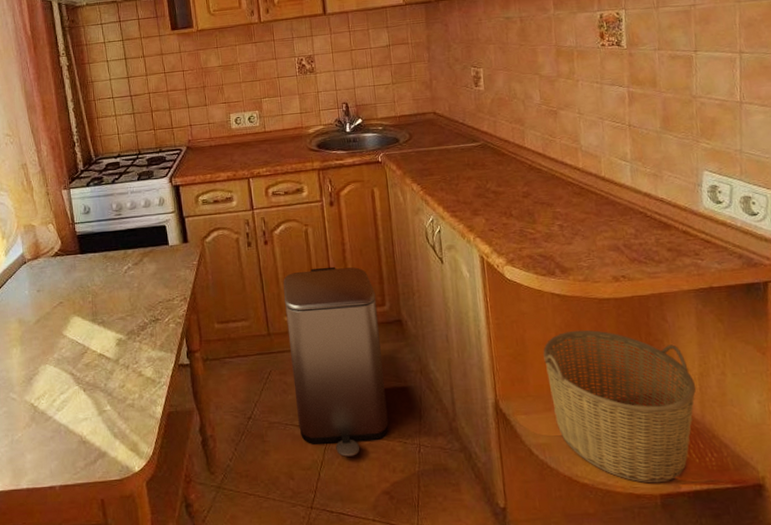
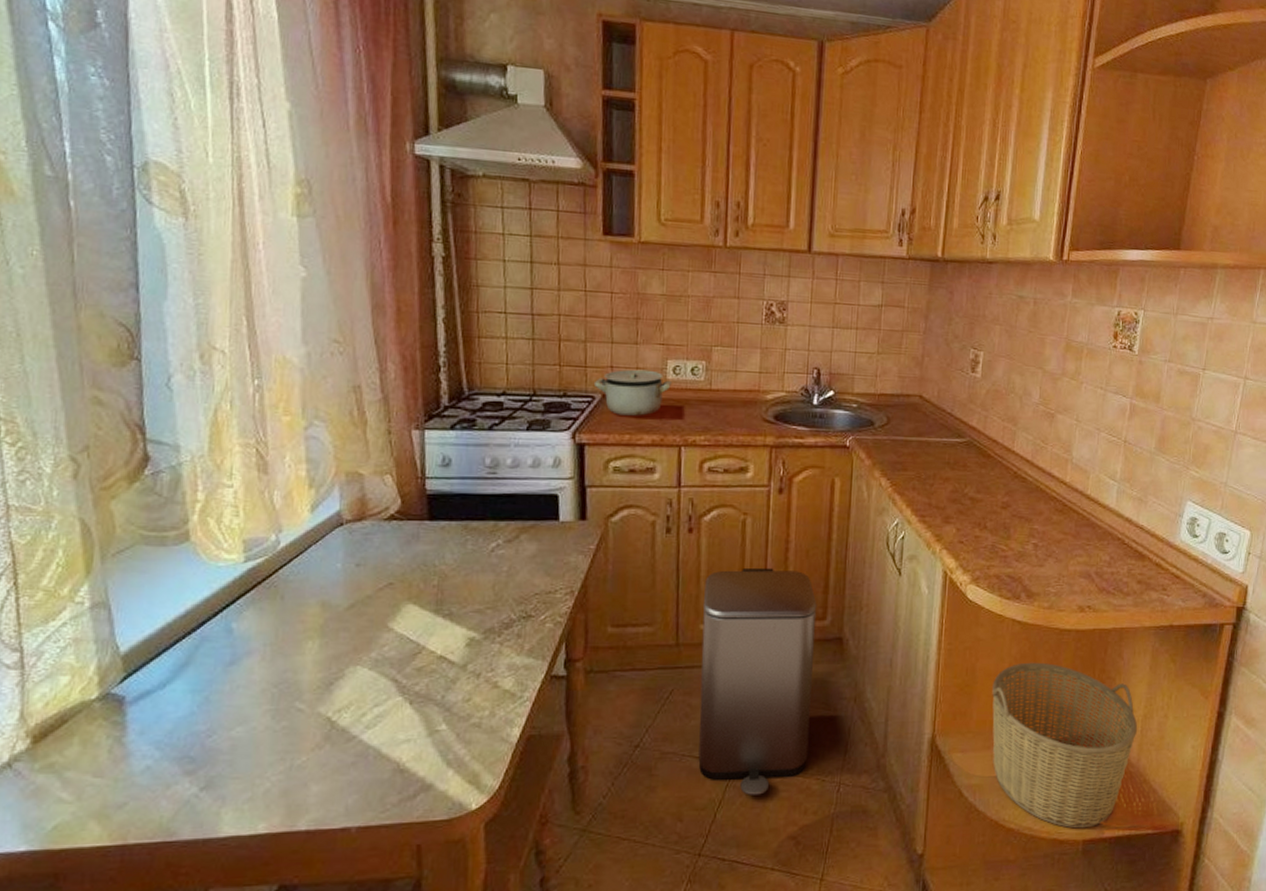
saucepan: none [180,123,236,161] -> present [595,369,673,417]

